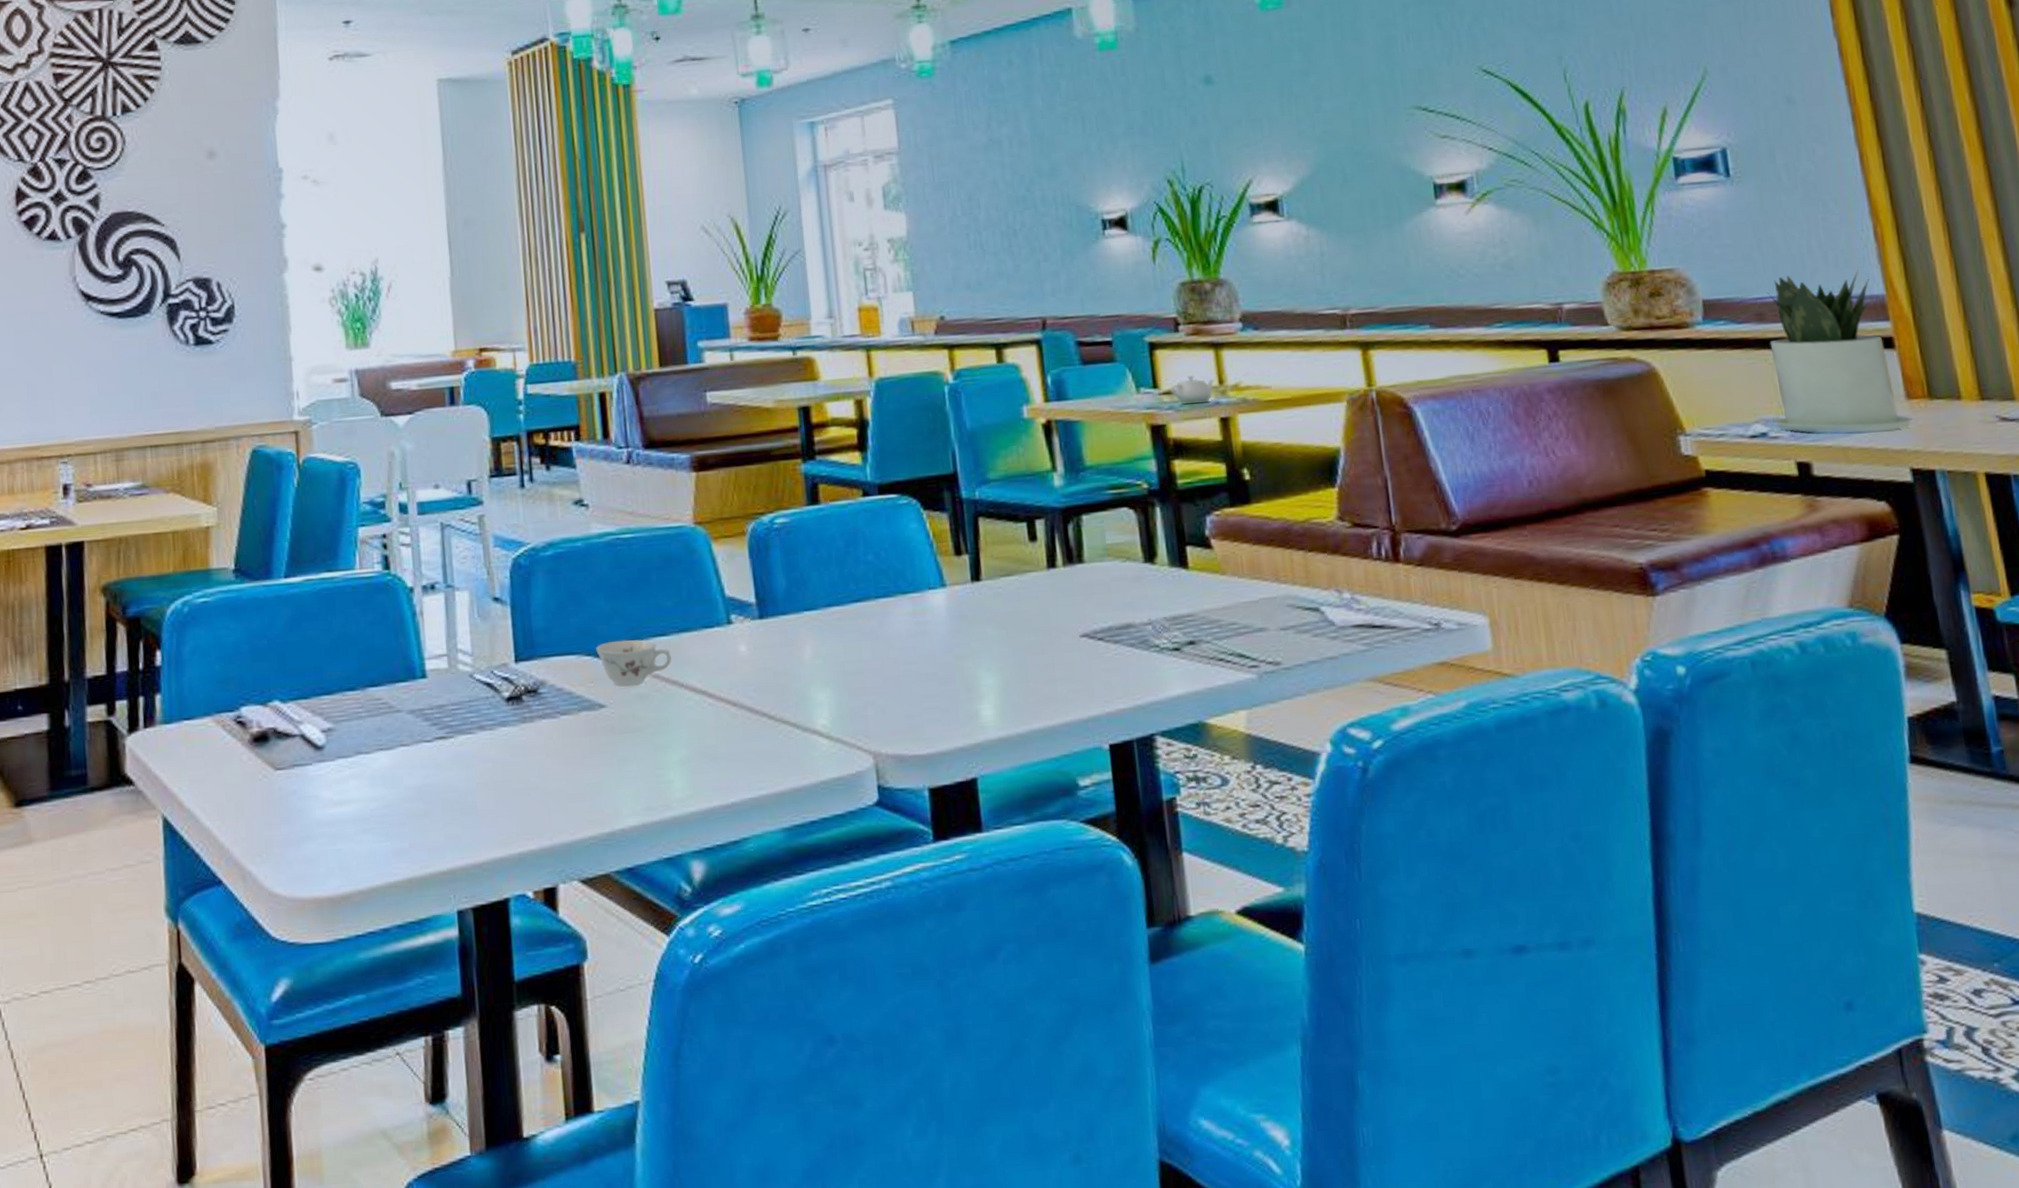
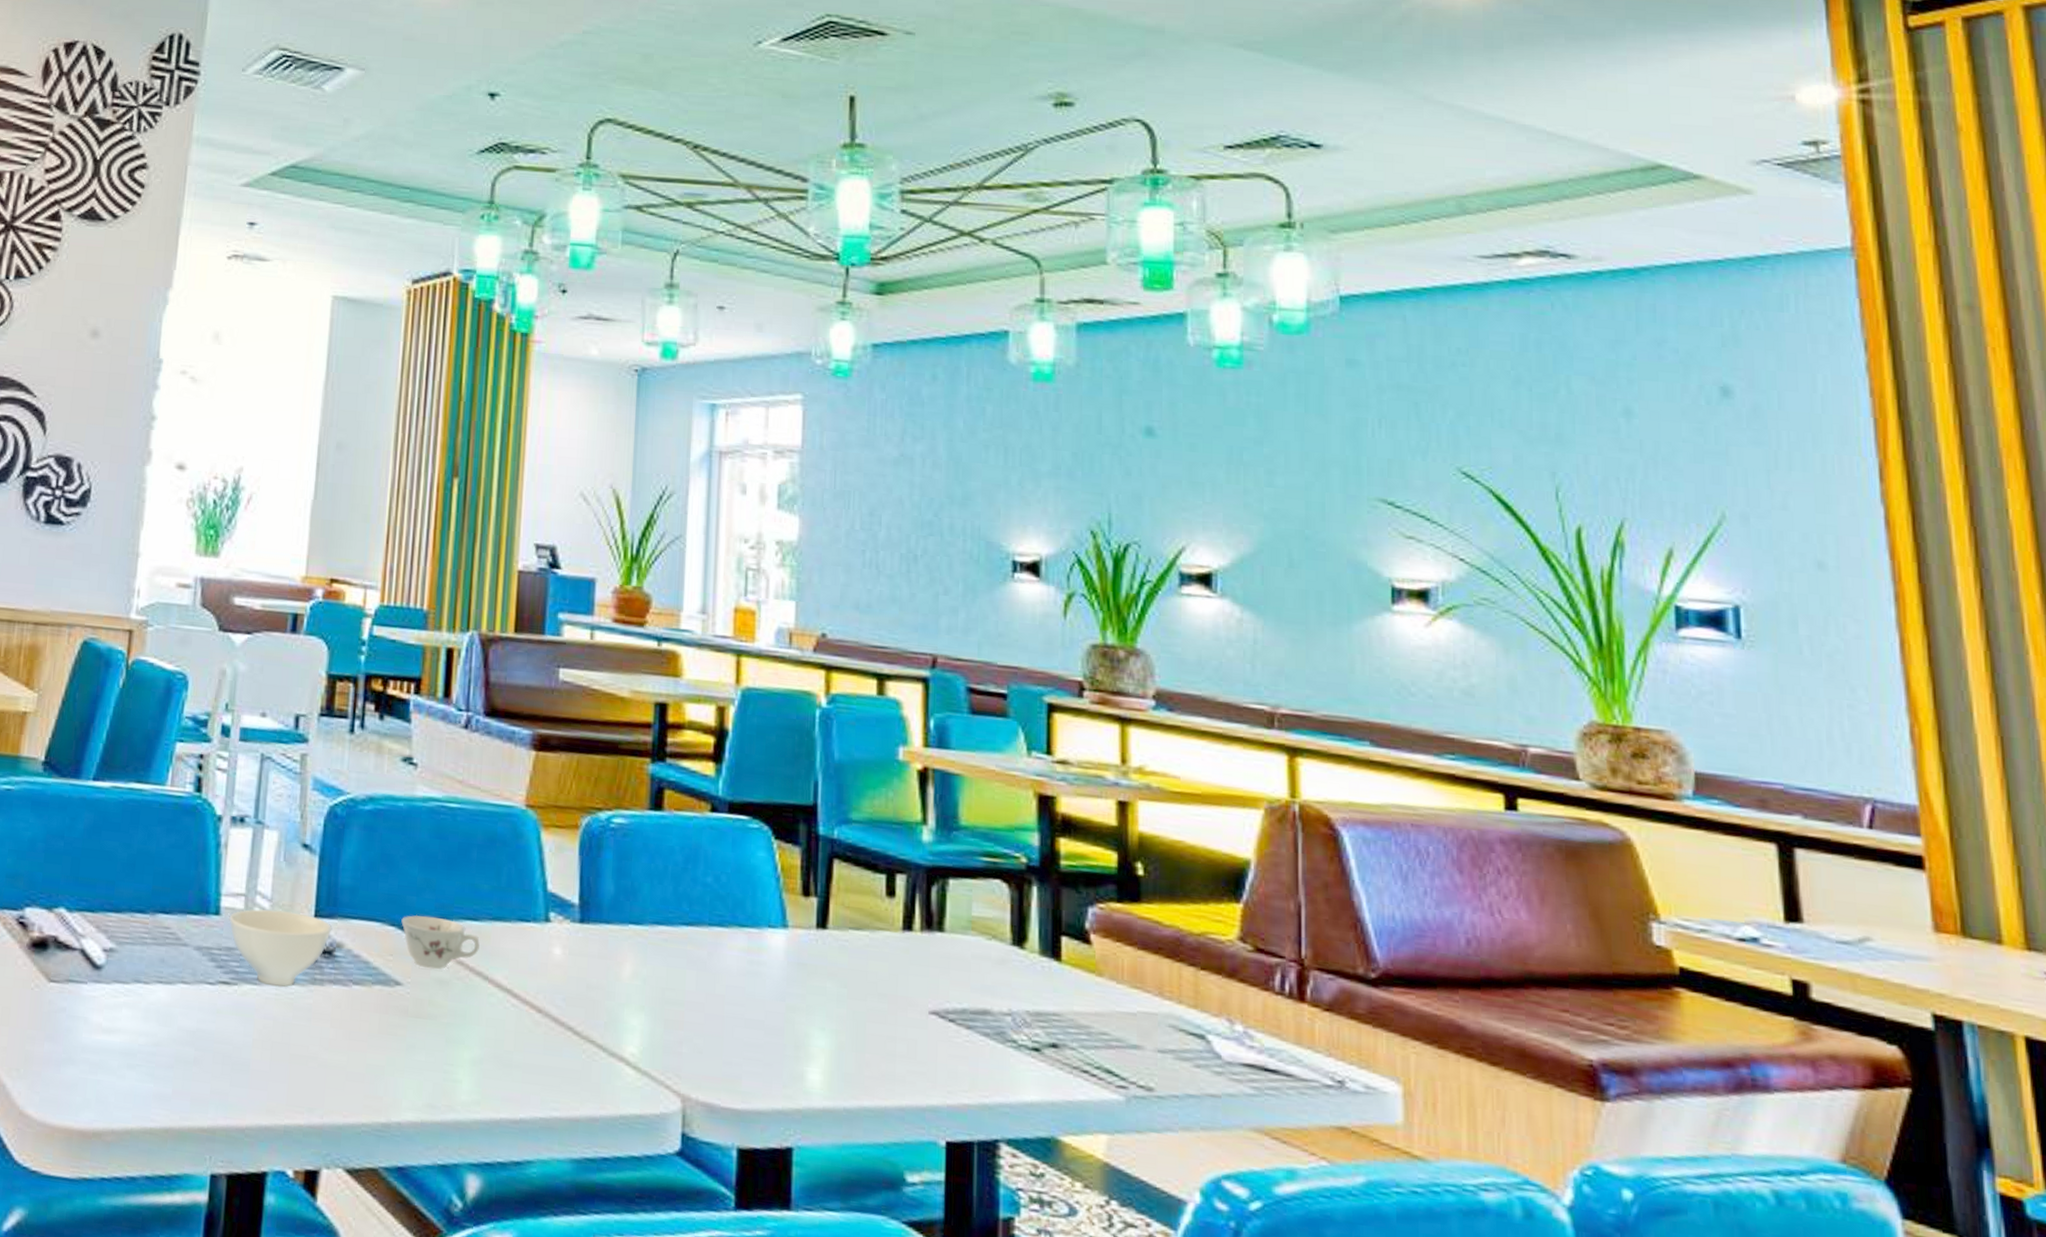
bowl: none [435,661,534,733] -> present [229,909,333,987]
teapot: present [1170,375,1215,404] -> none [1066,748,1117,781]
planter: present [1767,270,1912,434] -> none [1767,763,1939,965]

